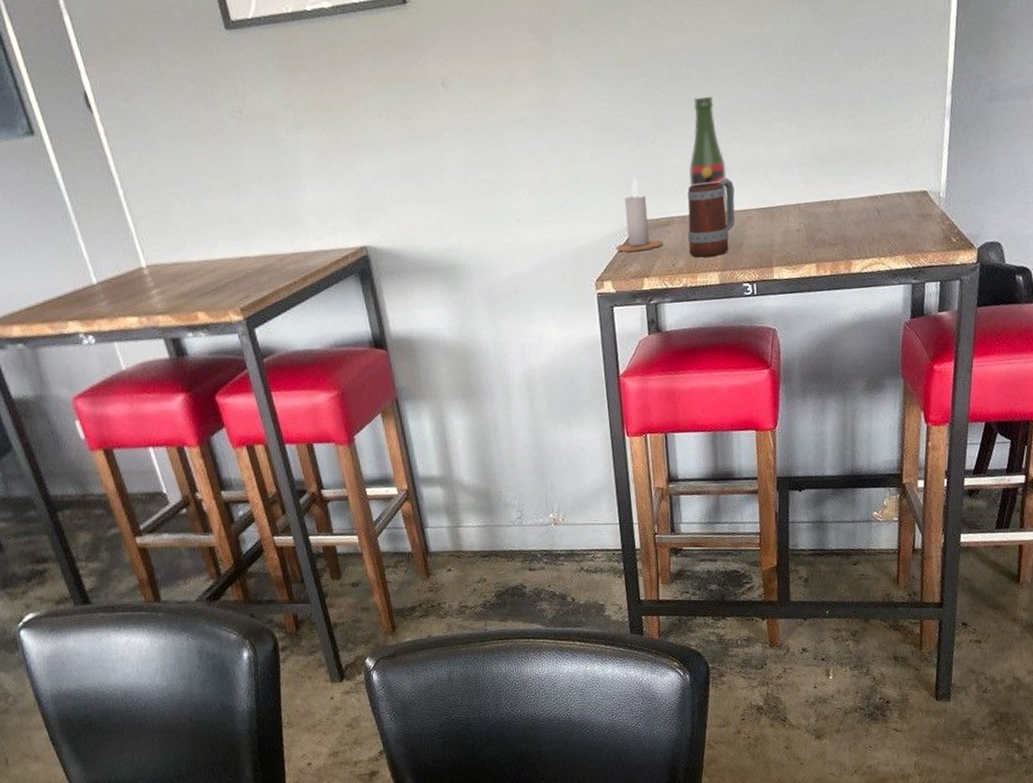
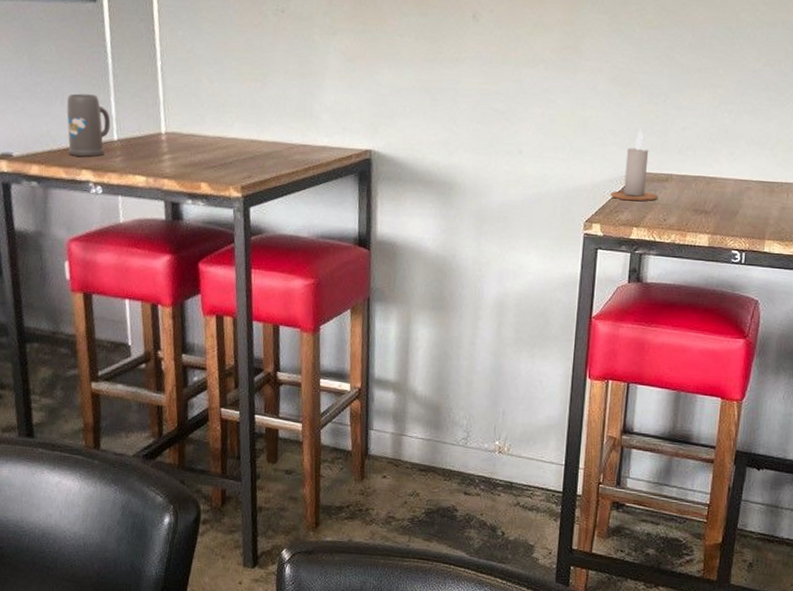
beer mug: none [31,238,87,309] -> present [66,93,111,157]
beer mug: present [687,177,736,258] -> none [683,146,738,219]
beer bottle: present [689,97,728,225] -> none [694,68,733,191]

